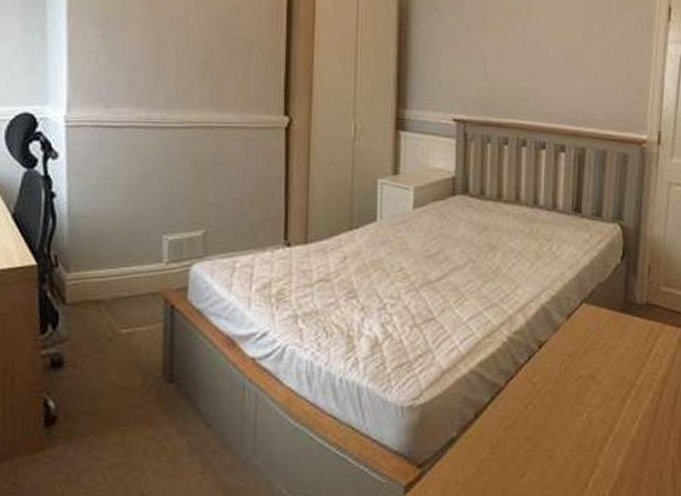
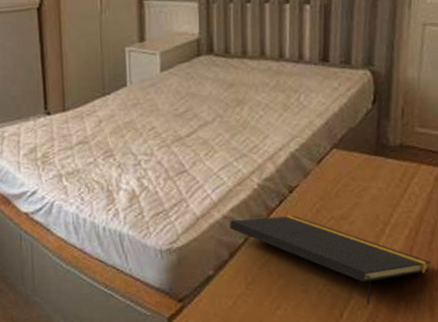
notepad: none [475,372,674,475] -> present [229,215,432,306]

